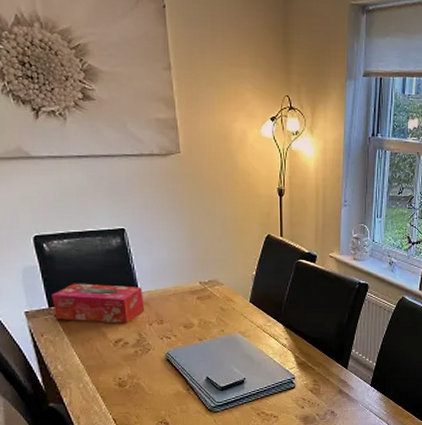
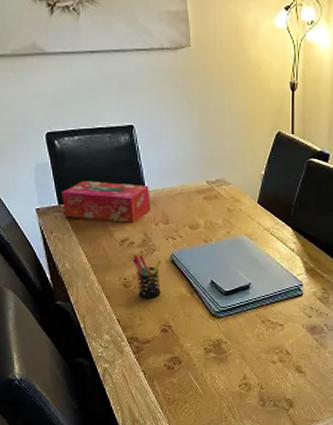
pen holder: none [127,355,157,397] -> present [132,255,161,299]

